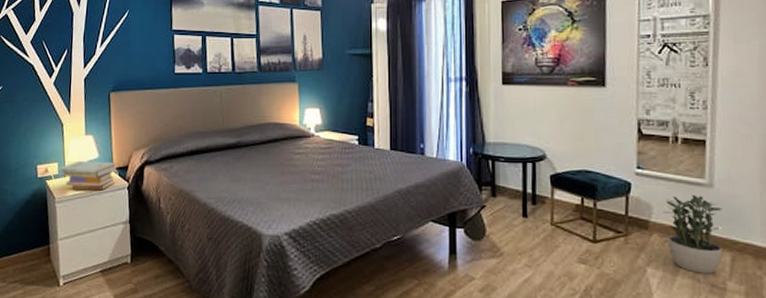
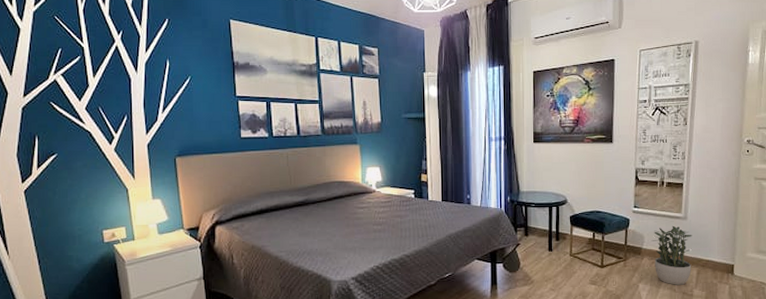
books: present [57,160,116,191] -> none [124,224,186,253]

